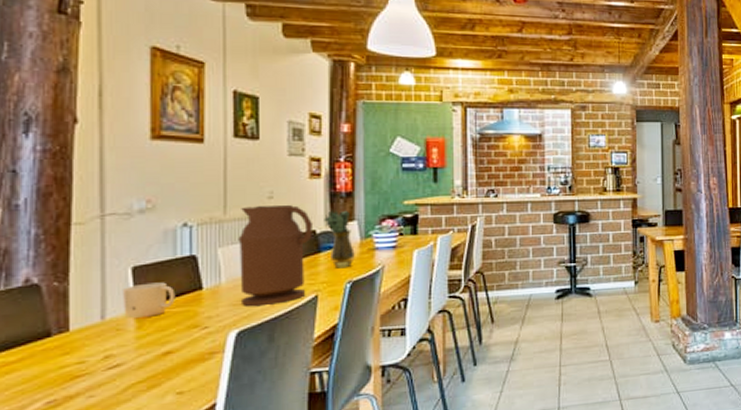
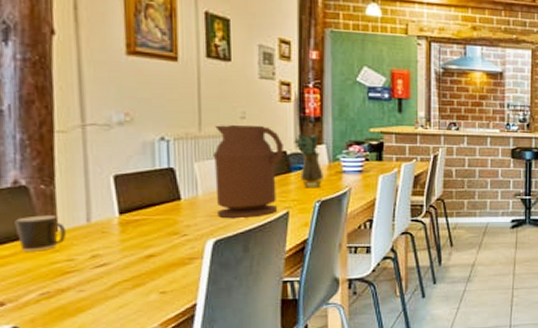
mug: none [23,314,77,357] -> present [14,215,66,252]
mug: present [122,282,176,320] -> none [105,191,156,224]

